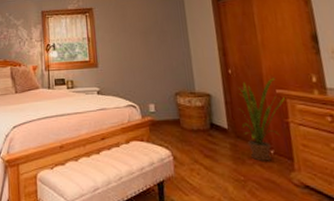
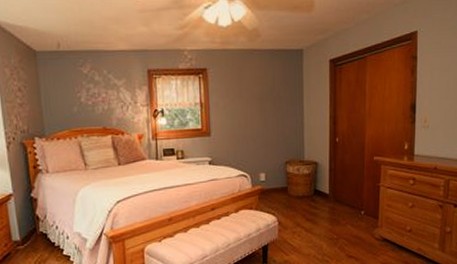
house plant: present [238,78,285,161] -> none [341,145,380,221]

